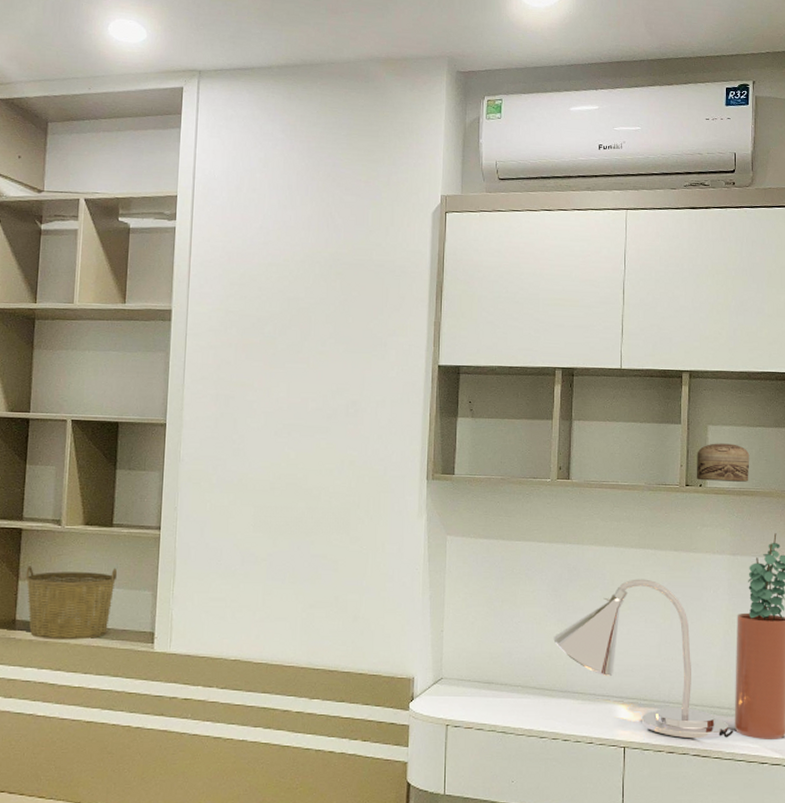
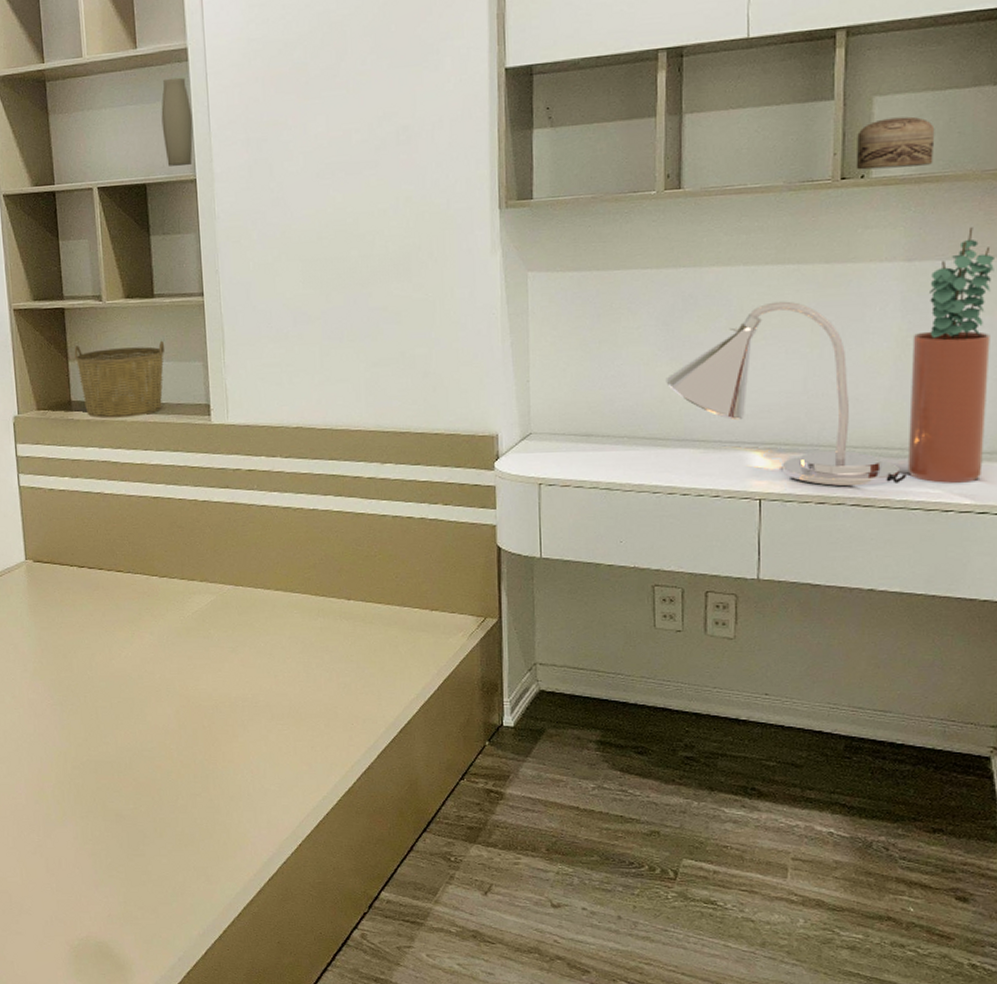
vase: none [140,333,170,410] -> present [161,77,193,166]

